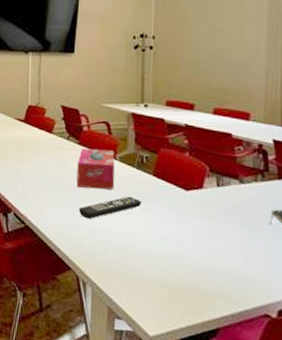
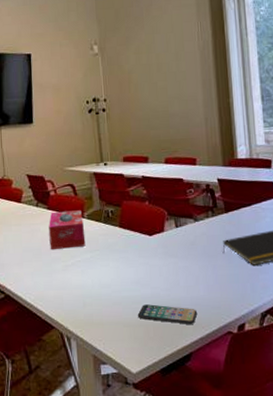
remote control: present [78,196,141,219] -> none [55,249,112,278]
smartphone: none [161,264,231,297] -> present [137,304,198,324]

